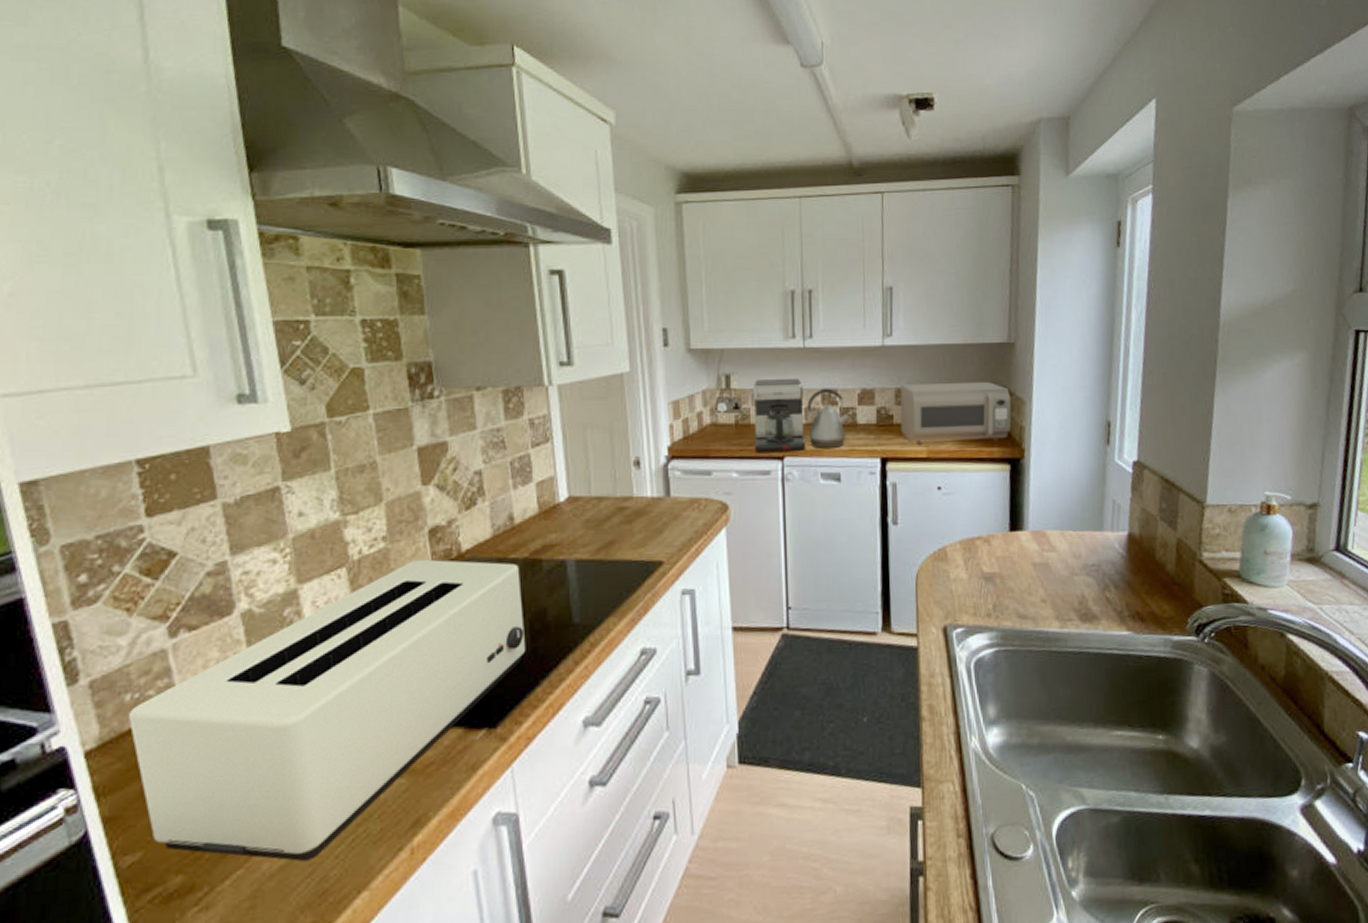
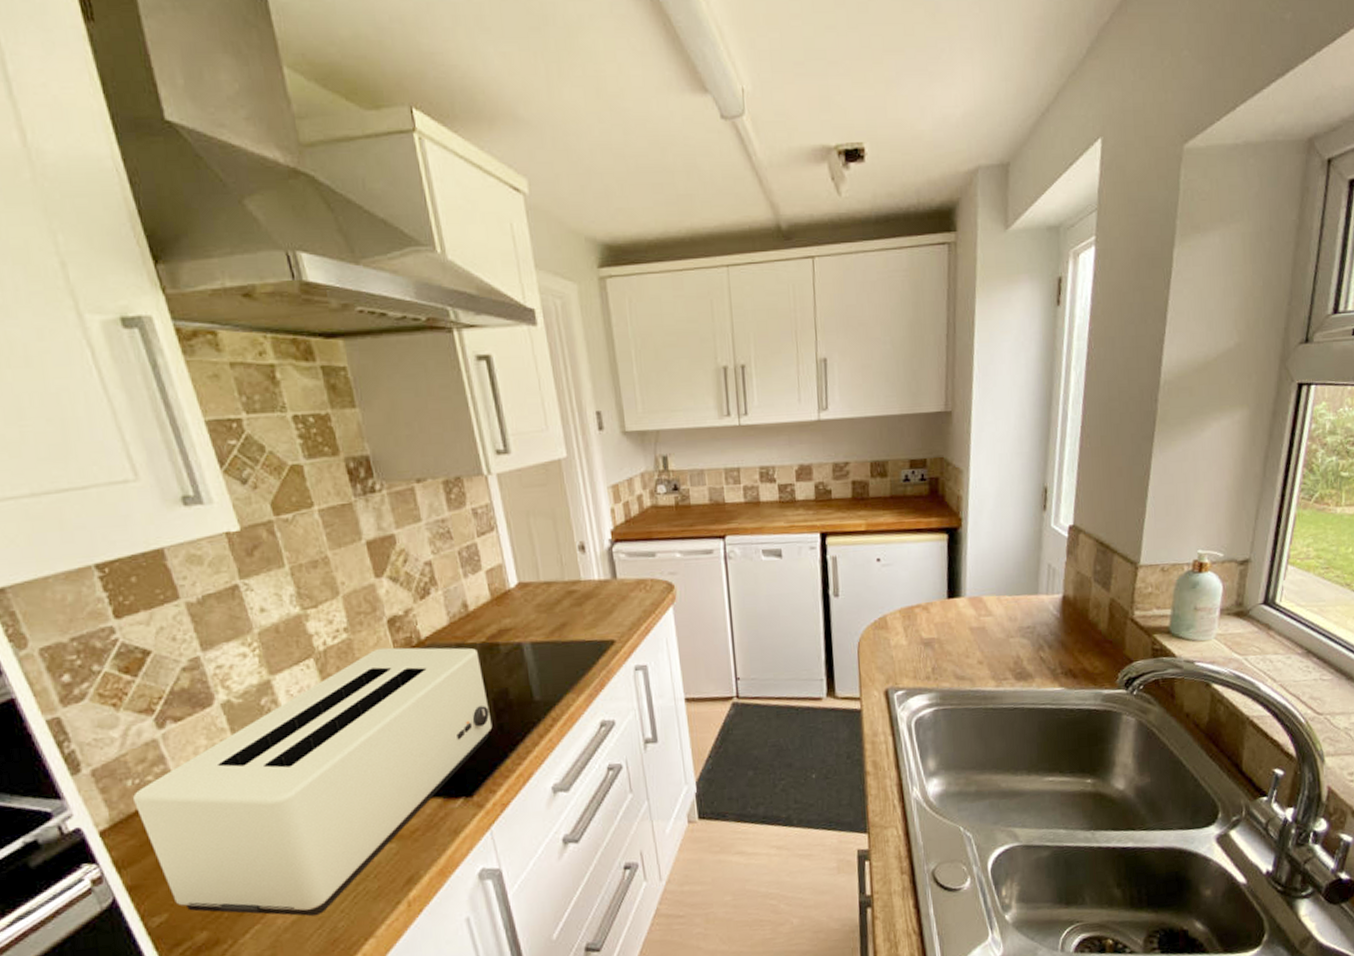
coffee maker: present [753,379,805,453] -> none [690,457,746,533]
kettle: present [806,388,851,450] -> none [745,465,790,527]
microwave: present [900,382,1012,445] -> none [838,453,949,518]

